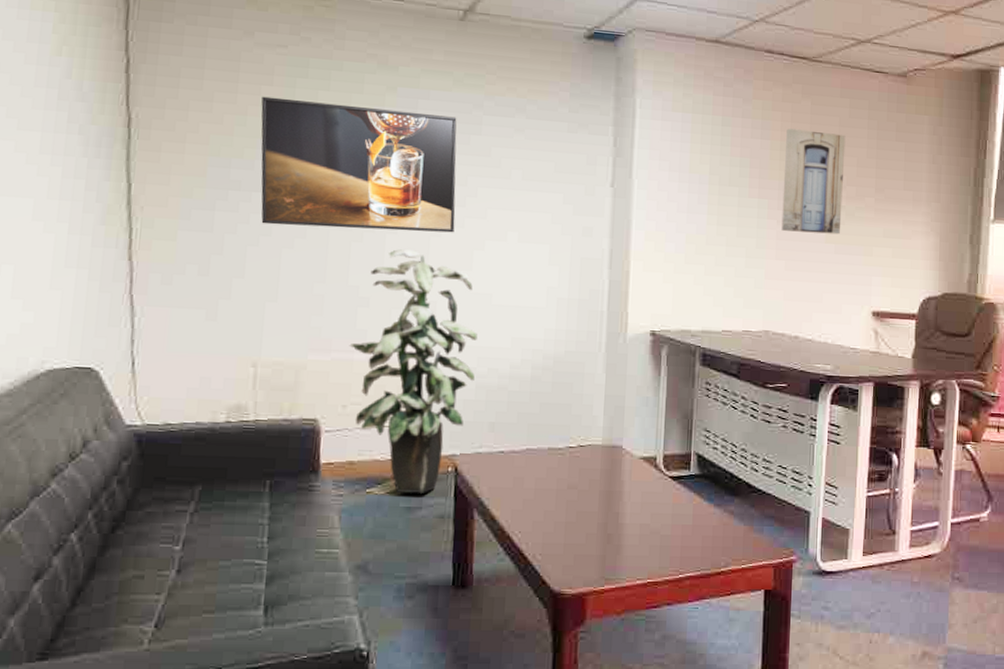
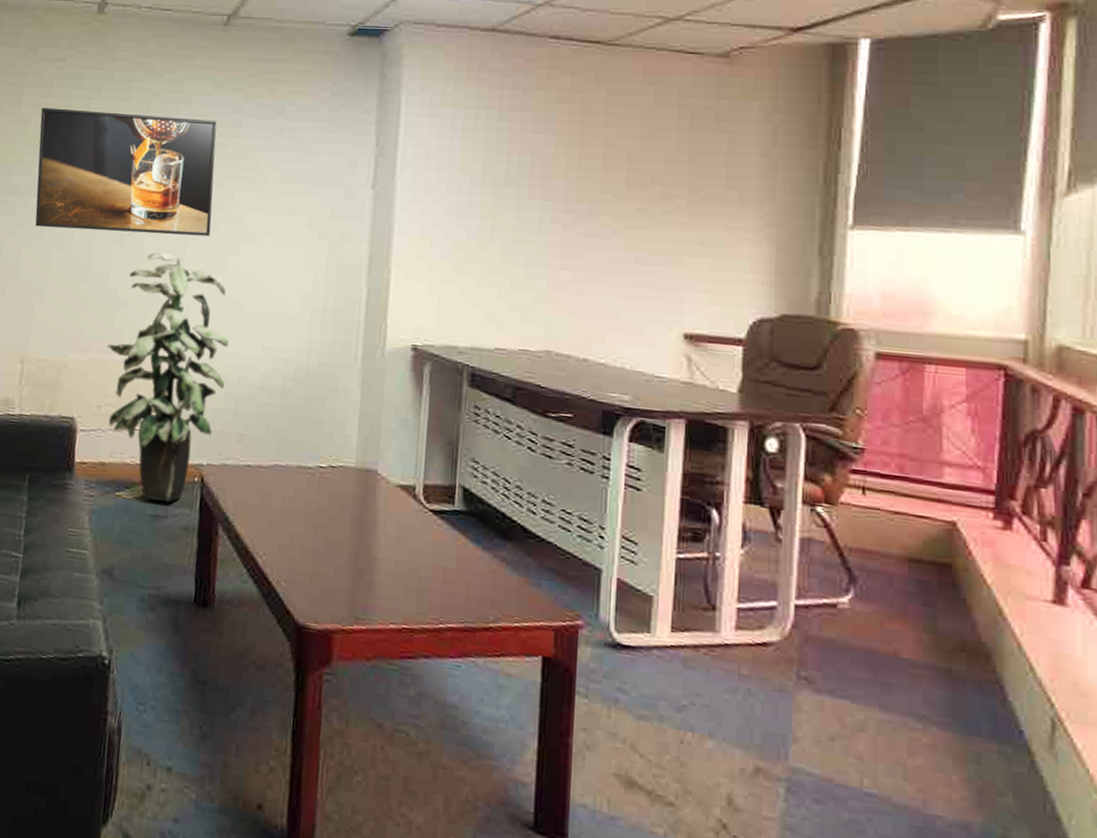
wall art: present [781,128,846,235] -> none [568,121,649,242]

